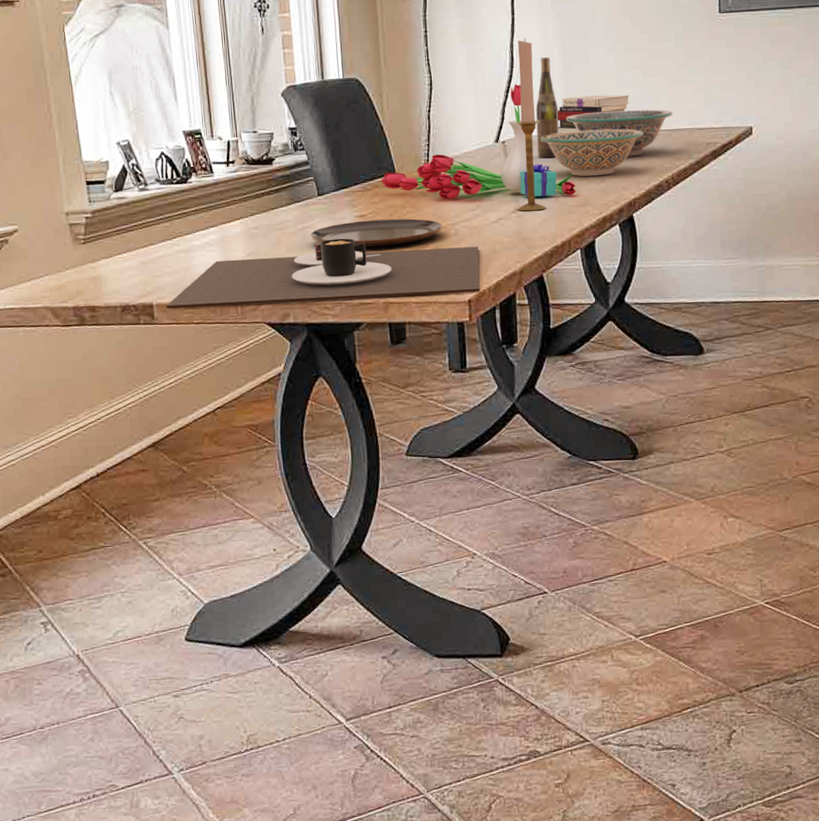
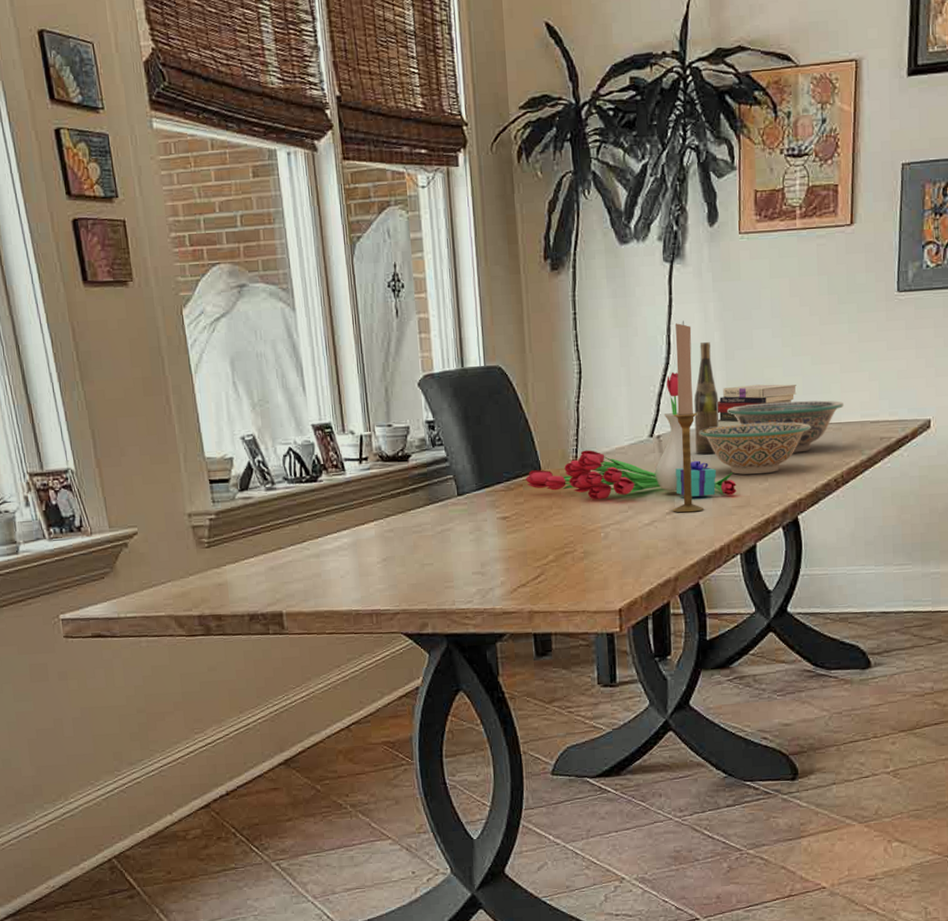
place setting: present [166,238,480,309] -> none [296,542,632,618]
plate: present [310,218,442,248] -> none [449,520,592,552]

